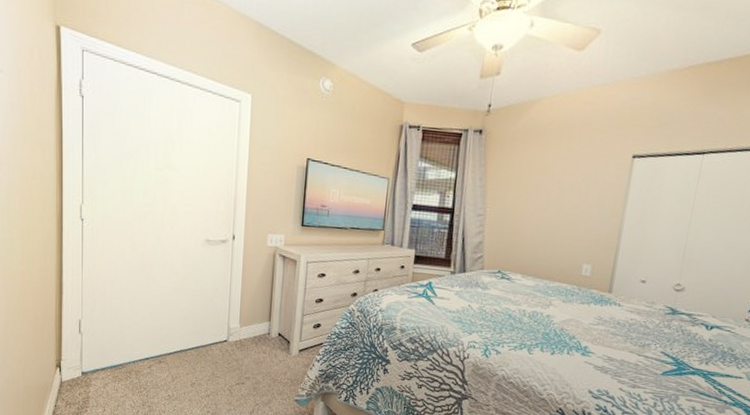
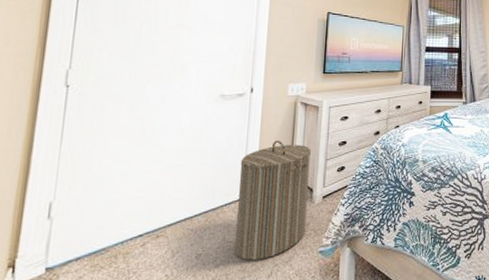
laundry hamper: none [222,289,289,398] -> present [235,140,311,261]

